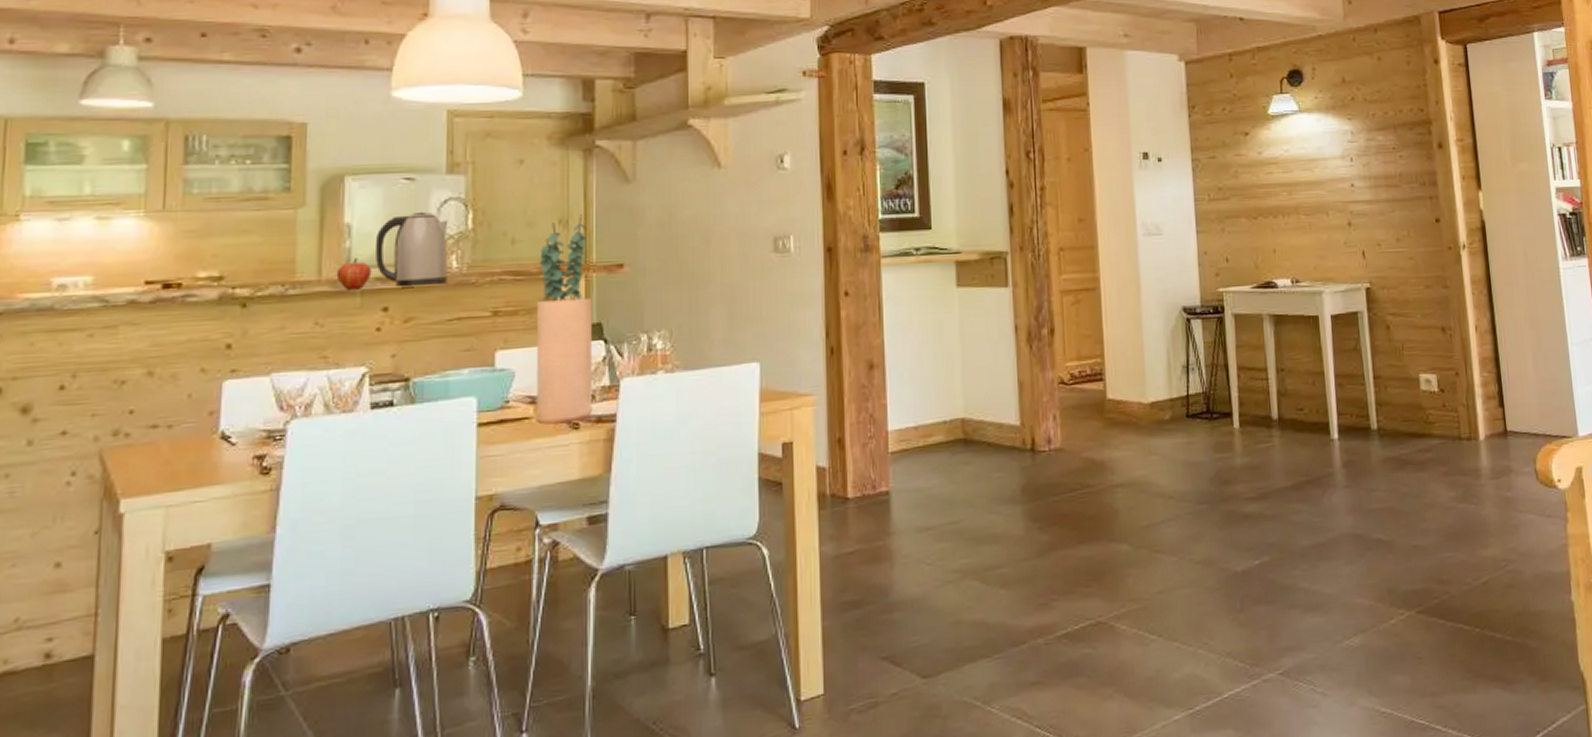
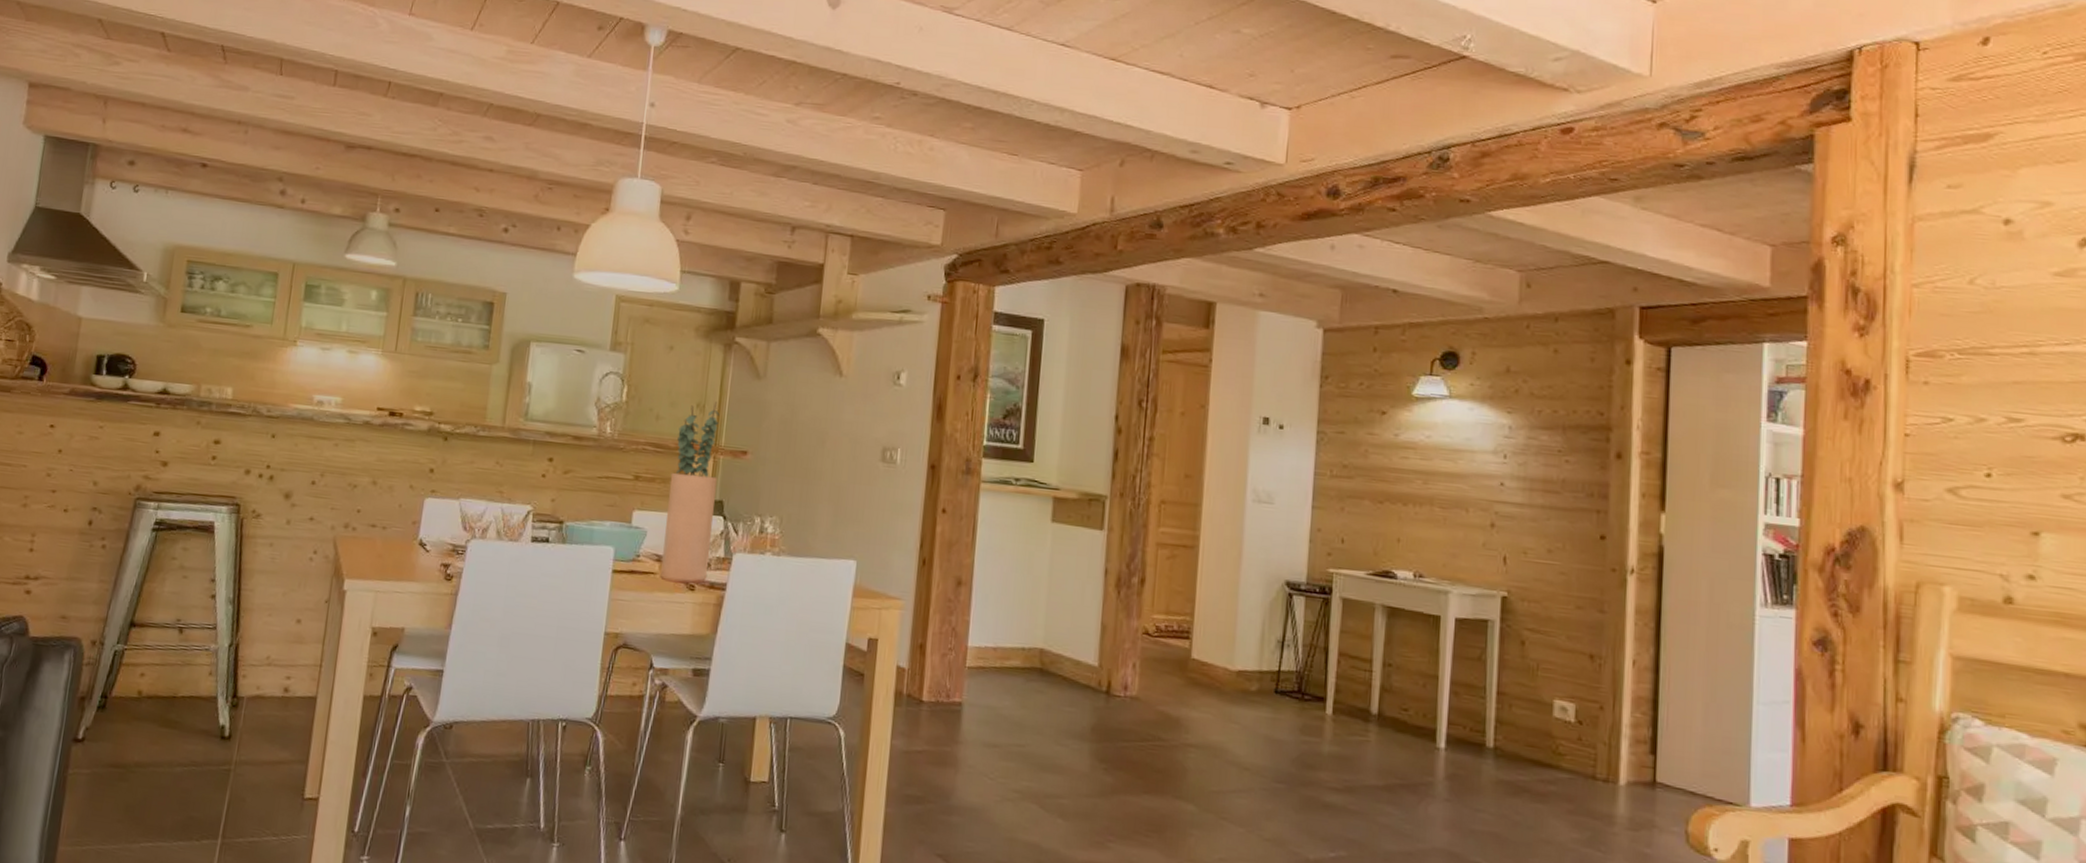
fruit: present [336,258,372,292] -> none [516,413,544,441]
kettle: present [374,211,448,288] -> none [547,380,607,446]

